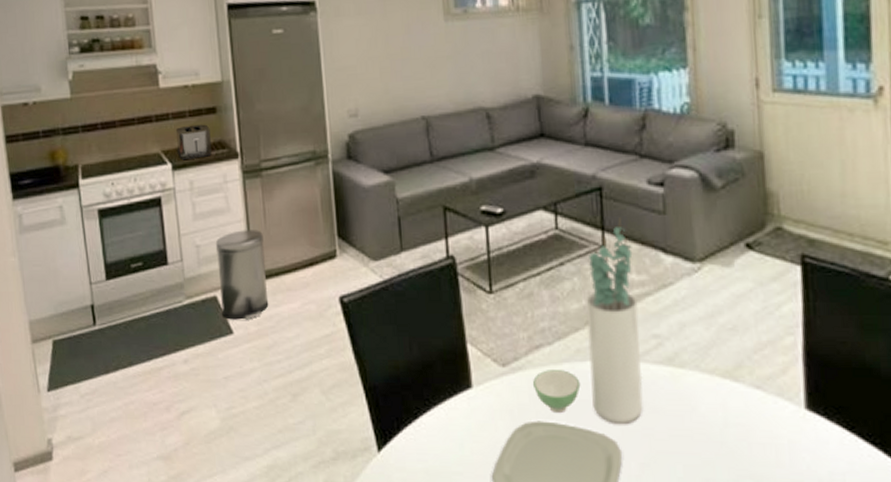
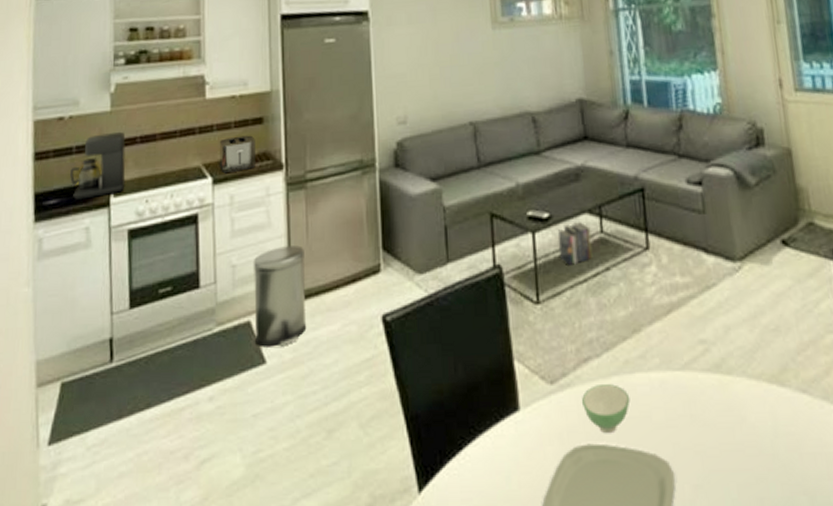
coffee maker: none [40,118,91,181] -> present [70,132,126,200]
books: none [511,217,547,259] -> present [557,220,593,265]
vase: present [586,218,643,424] -> none [632,218,694,441]

